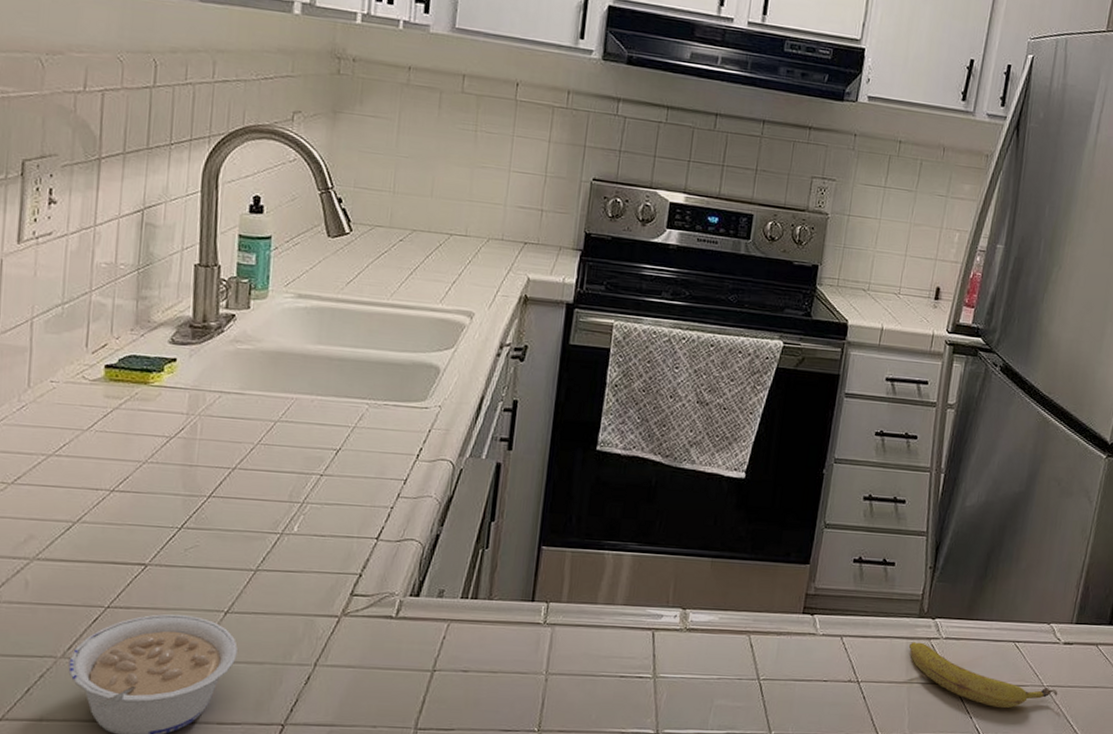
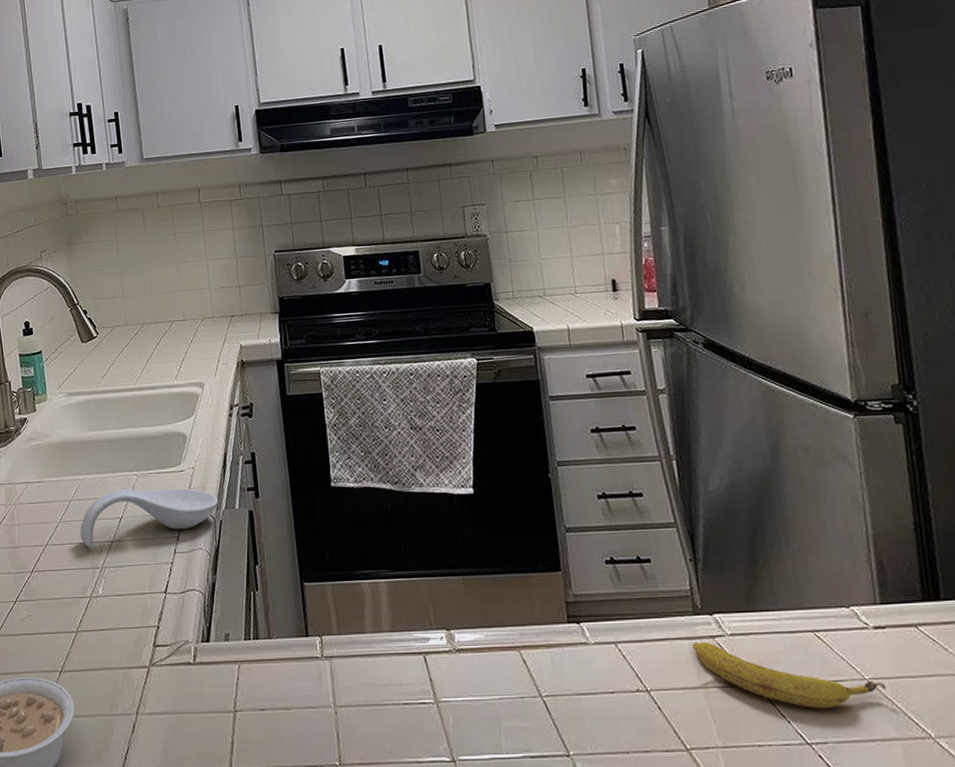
spoon rest: none [281,417,464,478] -> present [80,488,219,548]

